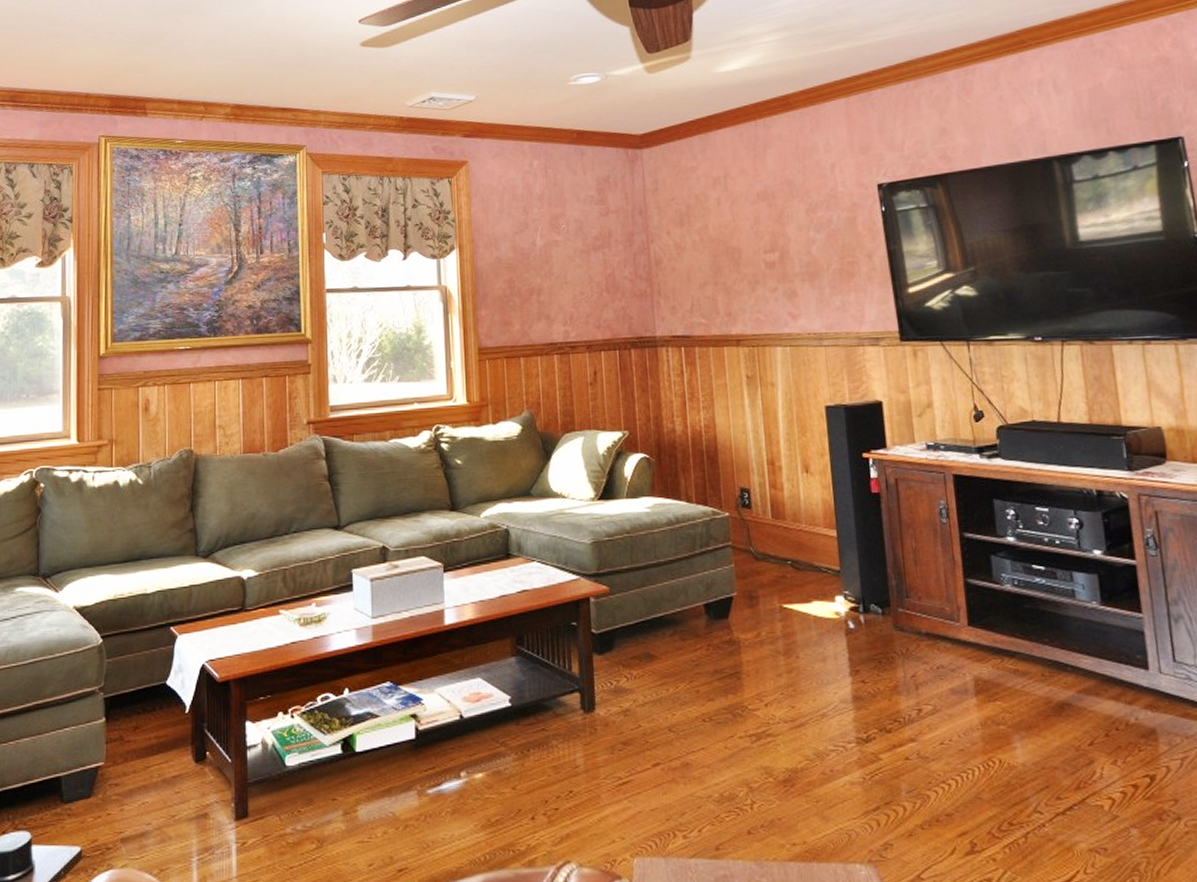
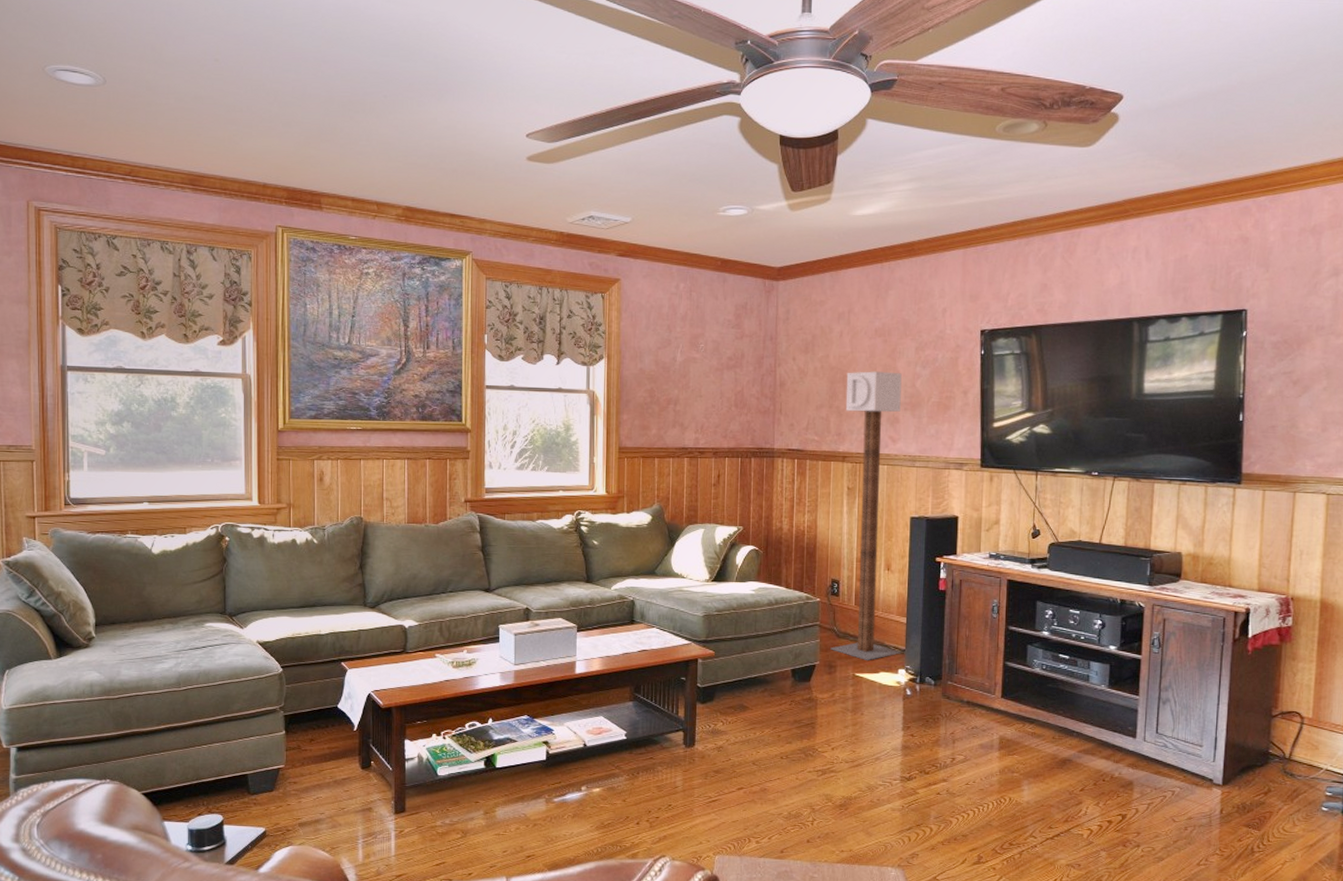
speaker: none [730,239,836,587] -> present [830,371,902,660]

